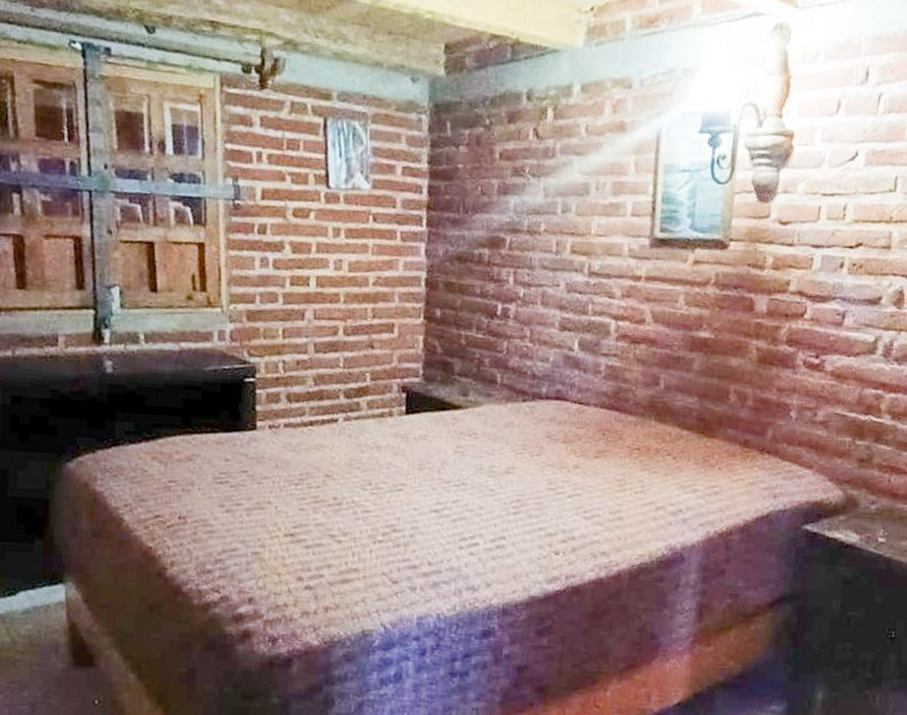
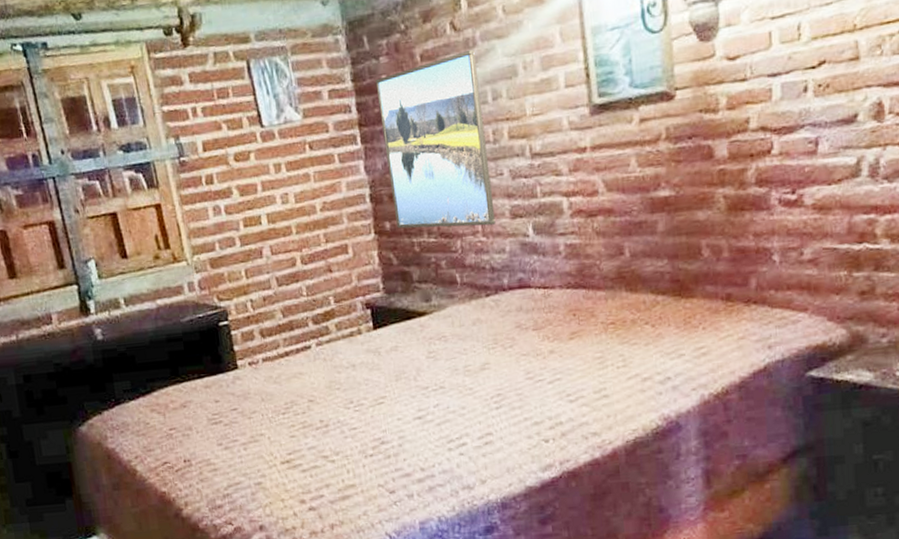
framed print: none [447,159,553,333] -> present [375,49,496,229]

